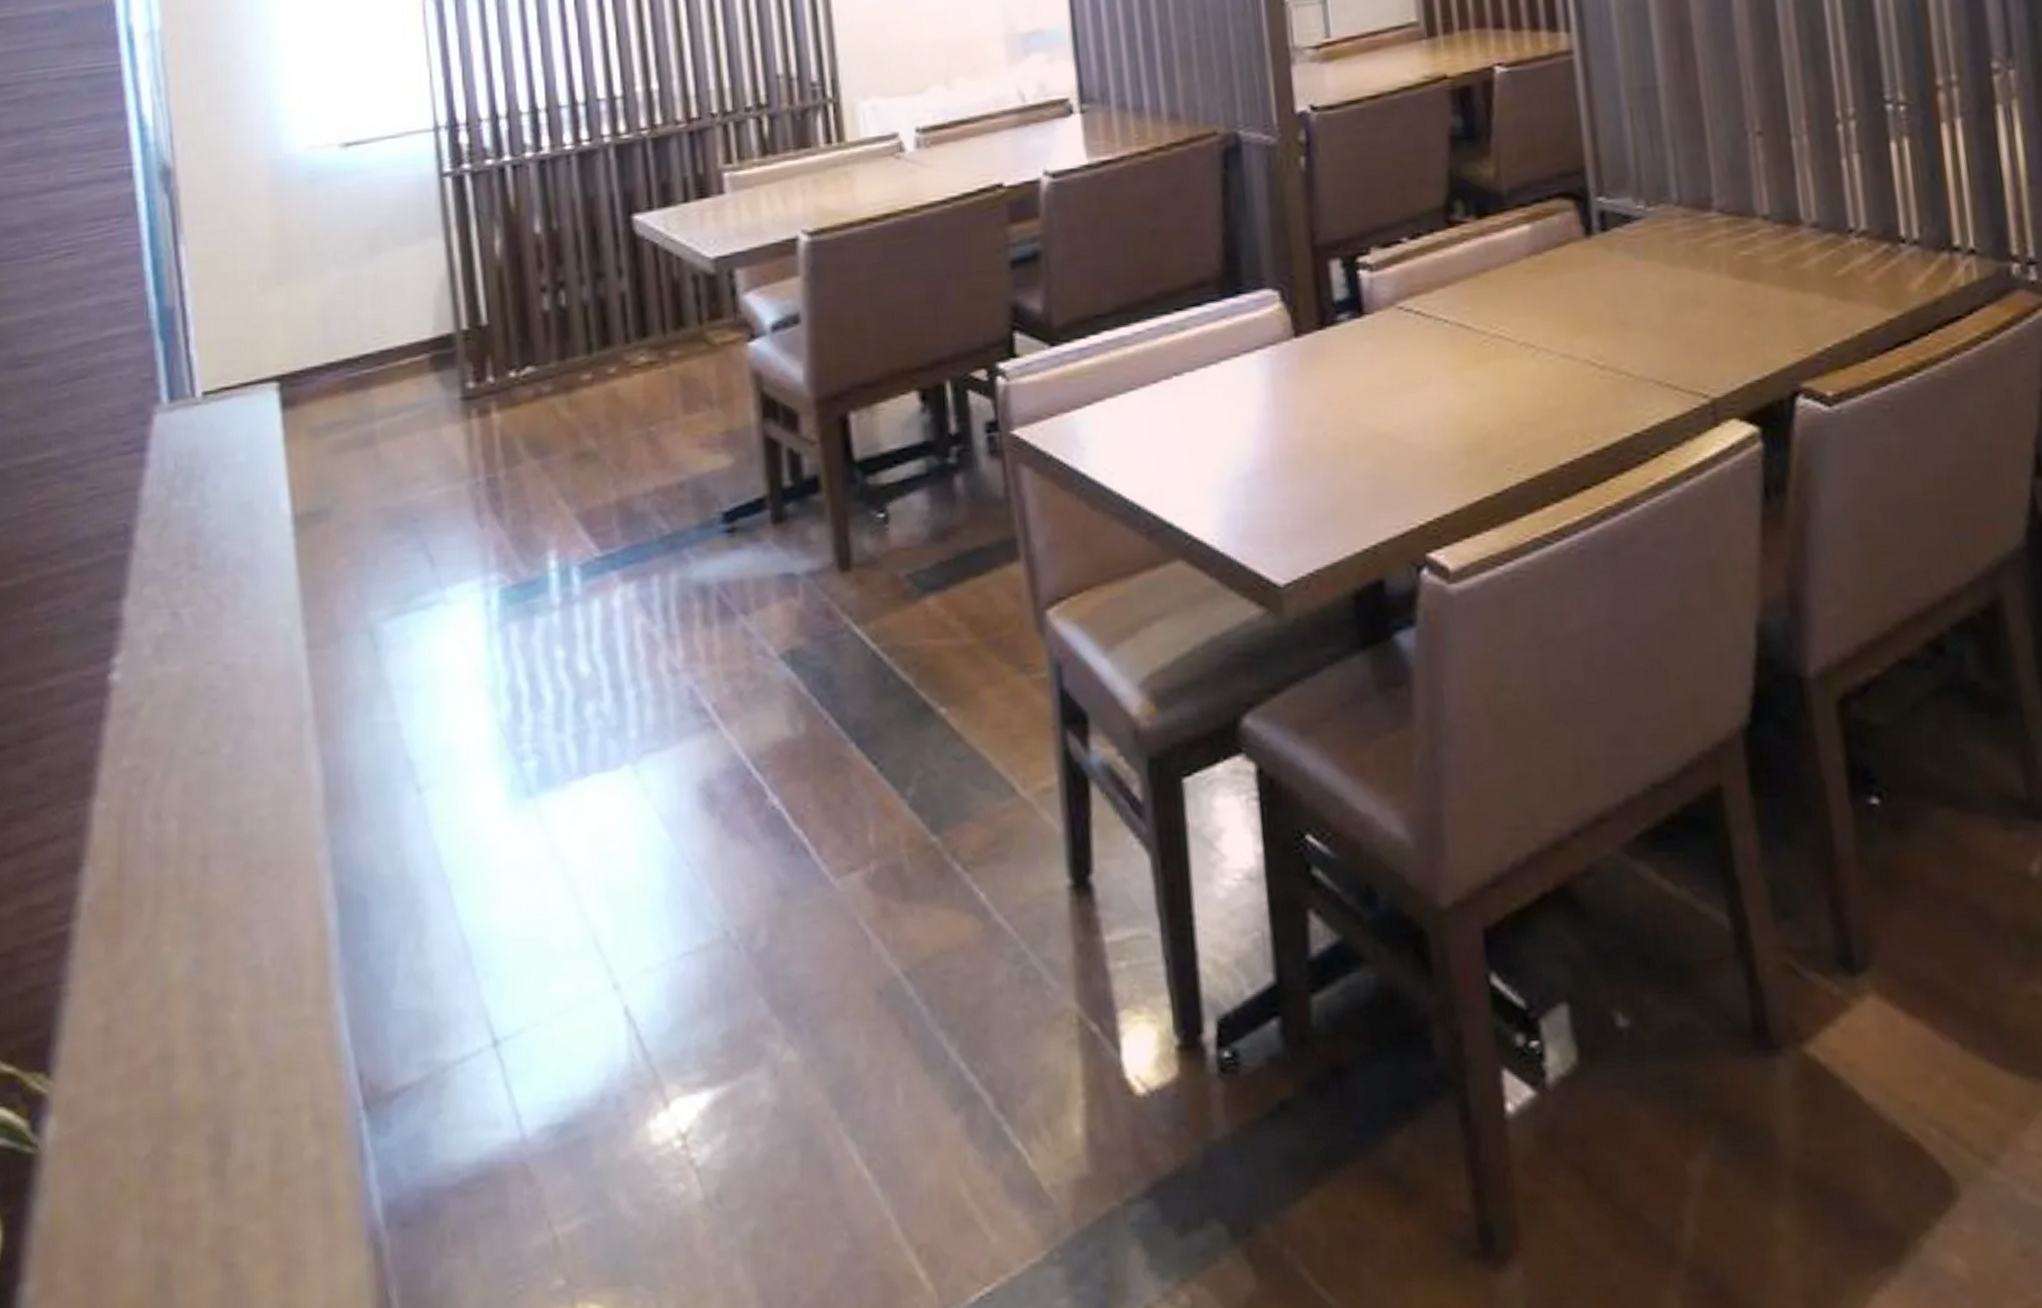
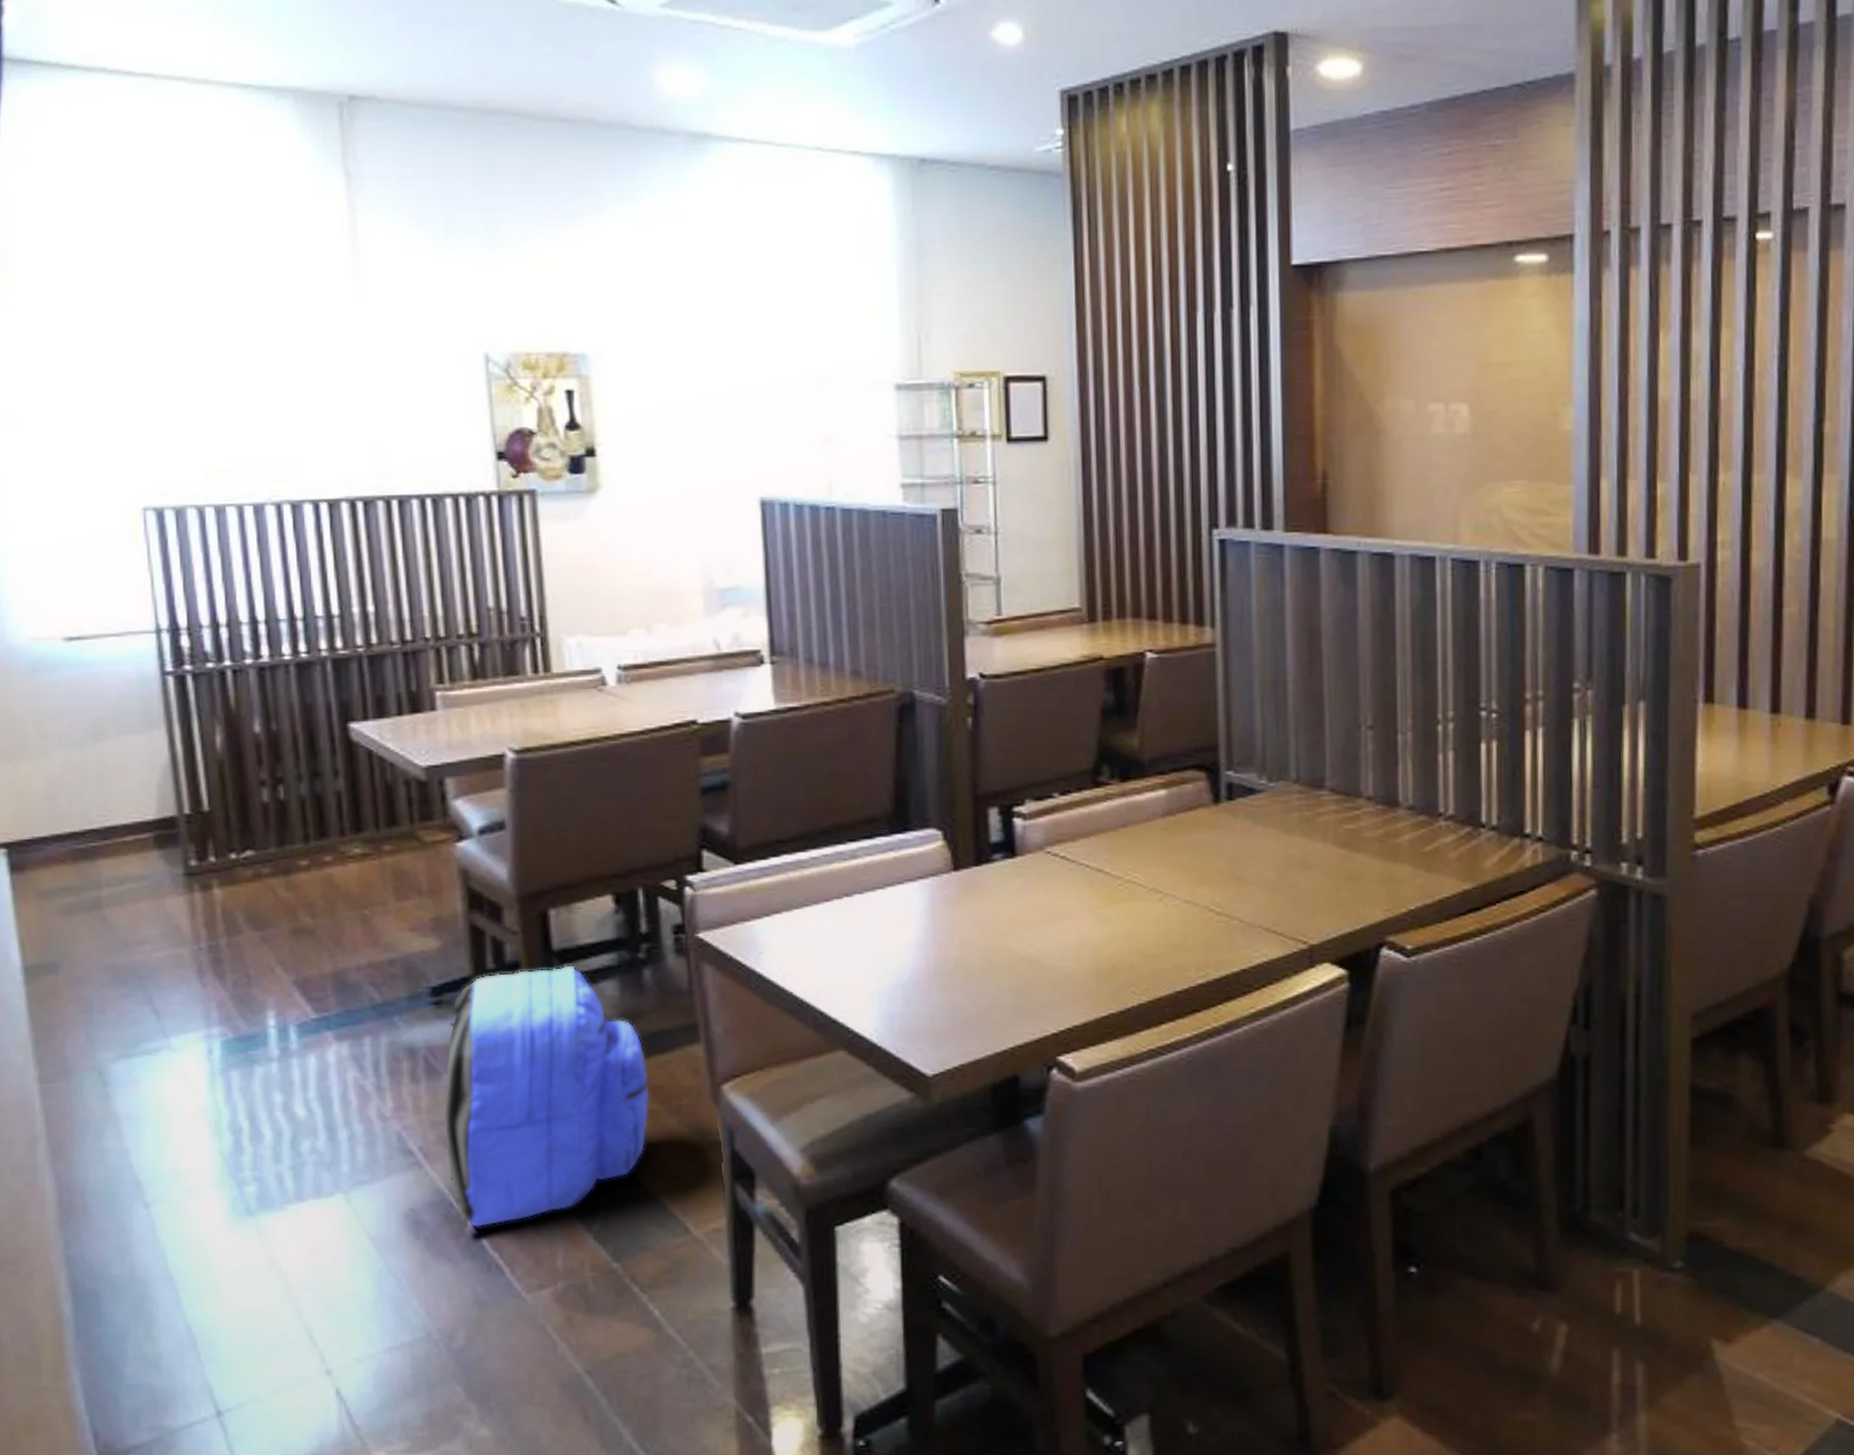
backpack: none [738,477,966,799] -> present [443,965,650,1227]

